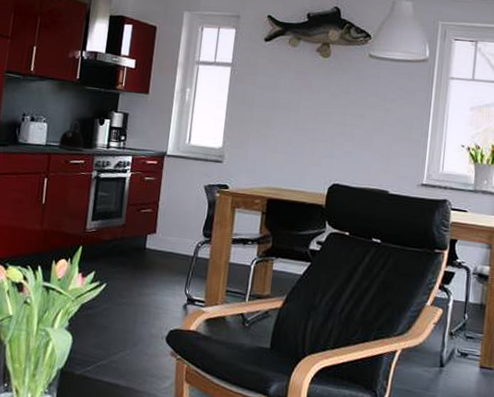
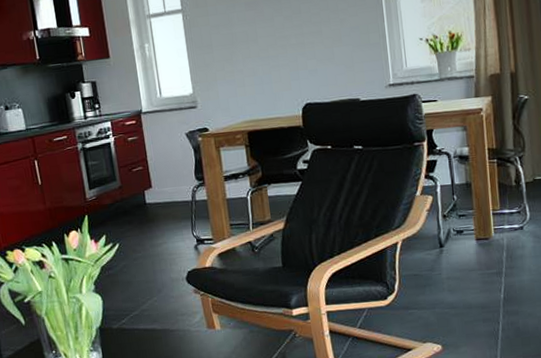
kettle: present [57,120,84,152] -> none [37,99,63,130]

